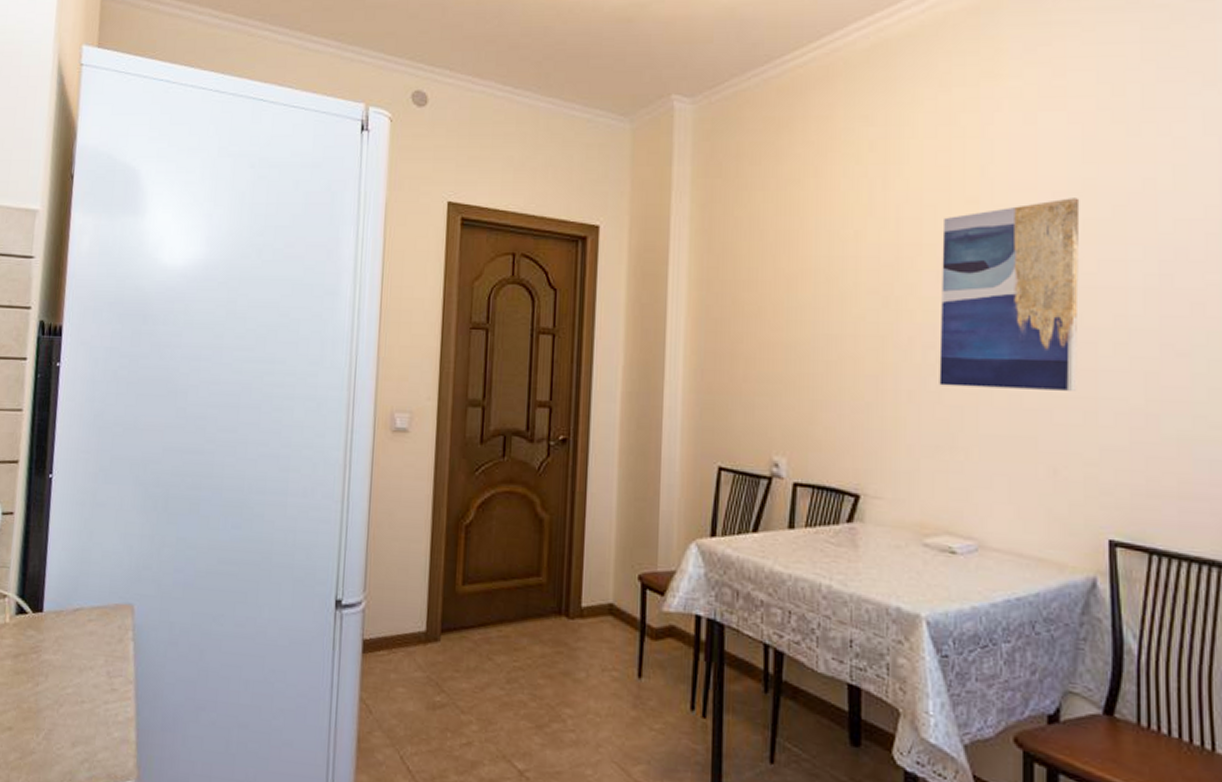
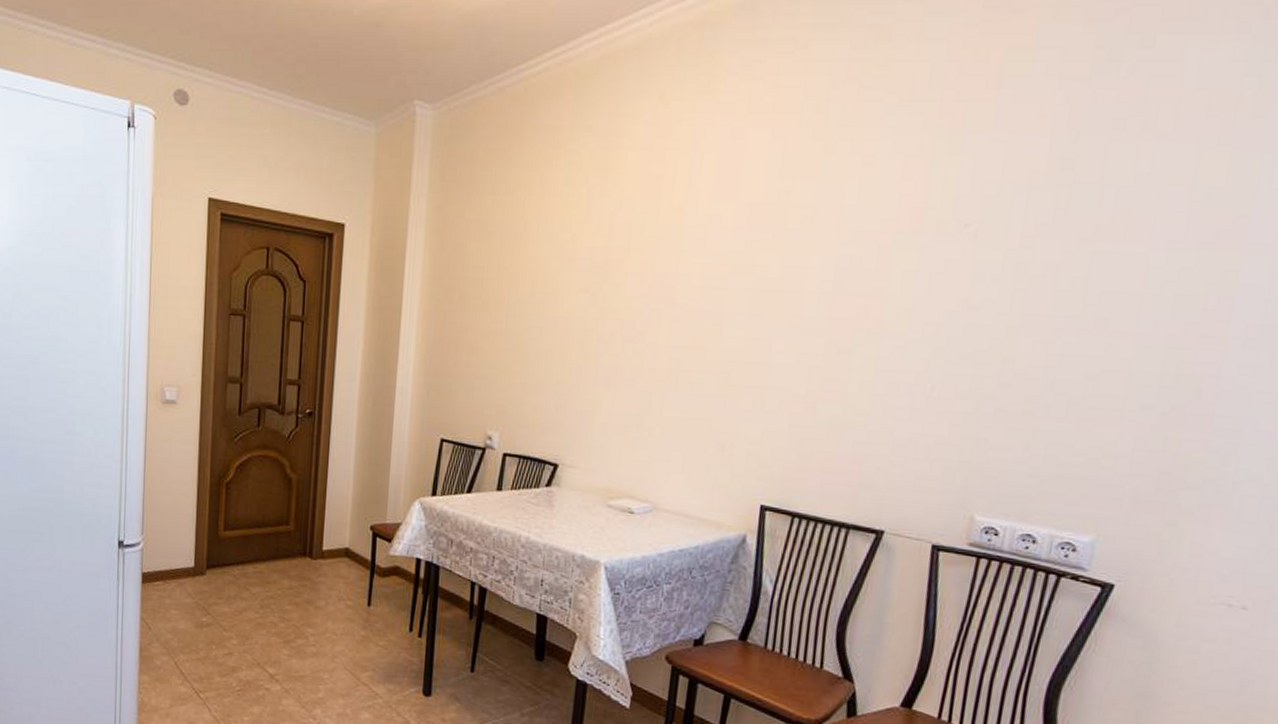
wall art: present [939,198,1080,391] -> none [633,209,774,381]

